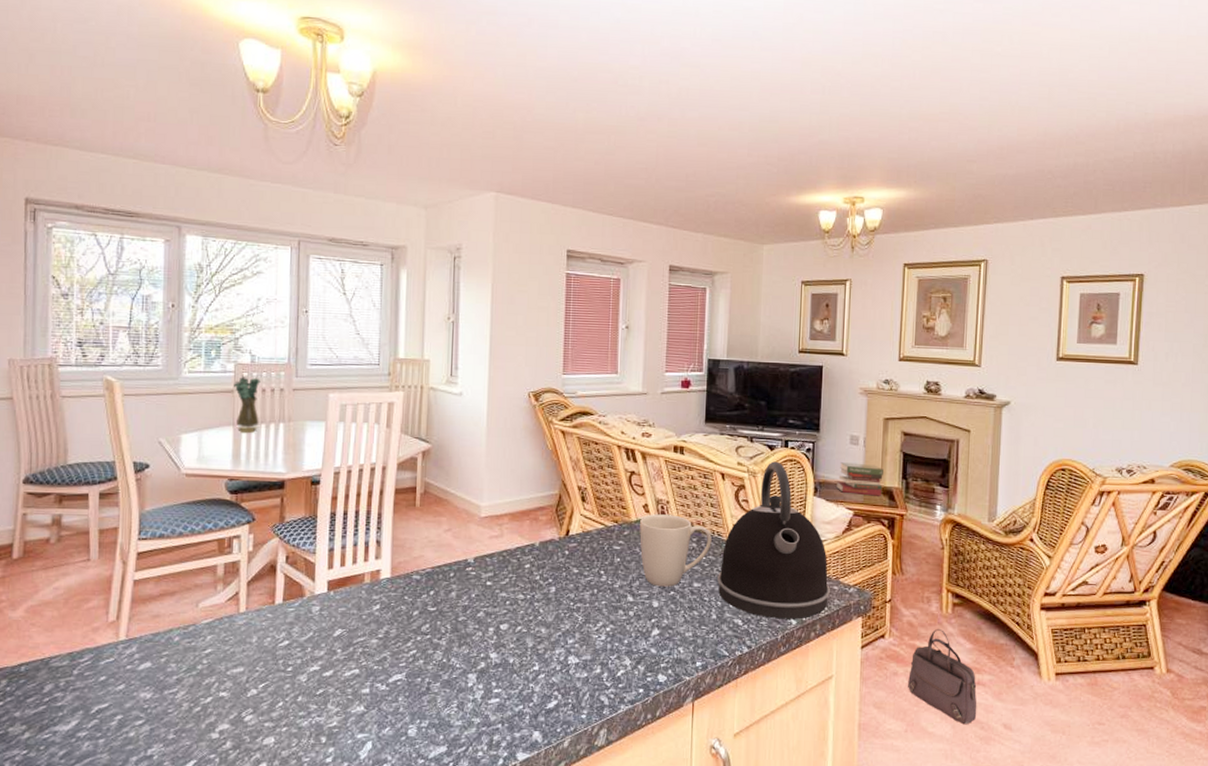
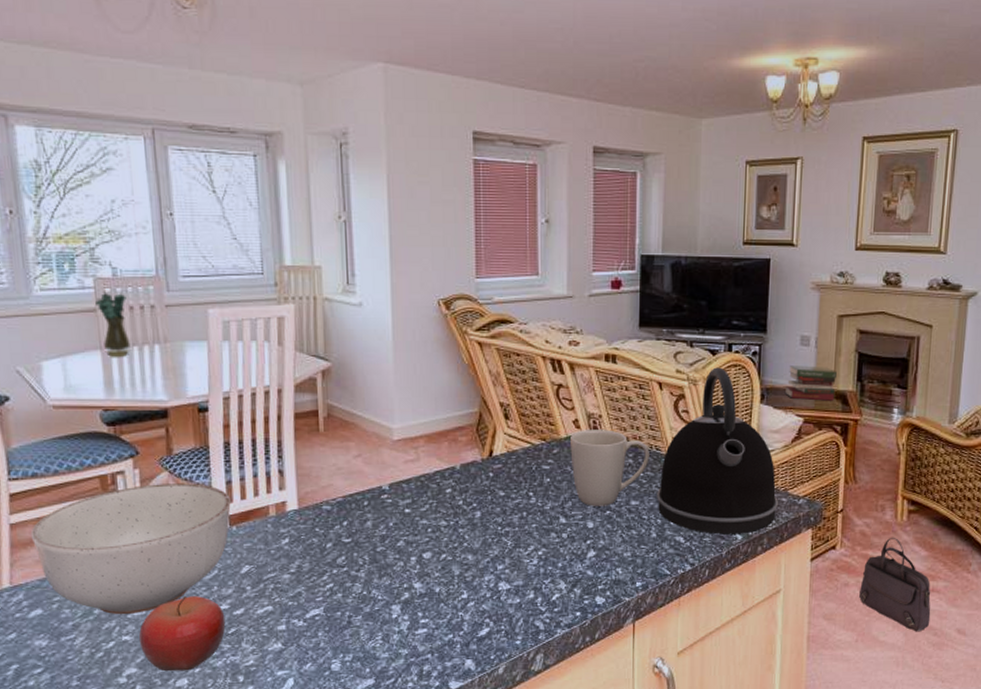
bowl: none [150,548,331,671] -> present [30,483,231,614]
fruit: none [235,656,315,730] -> present [139,596,226,672]

